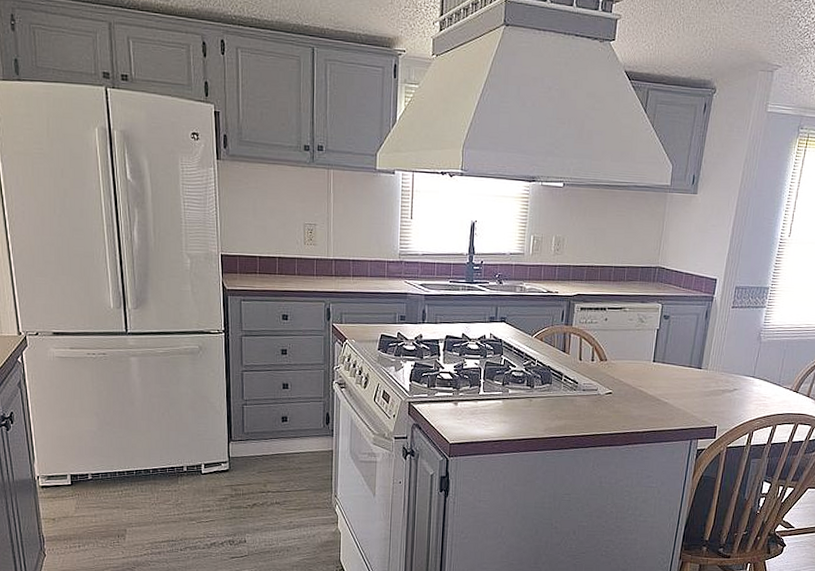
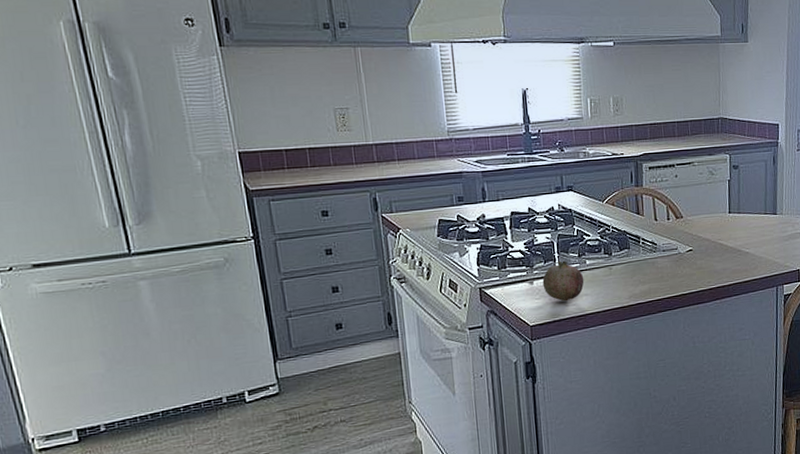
fruit: none [466,387,505,426] -> present [542,260,585,302]

